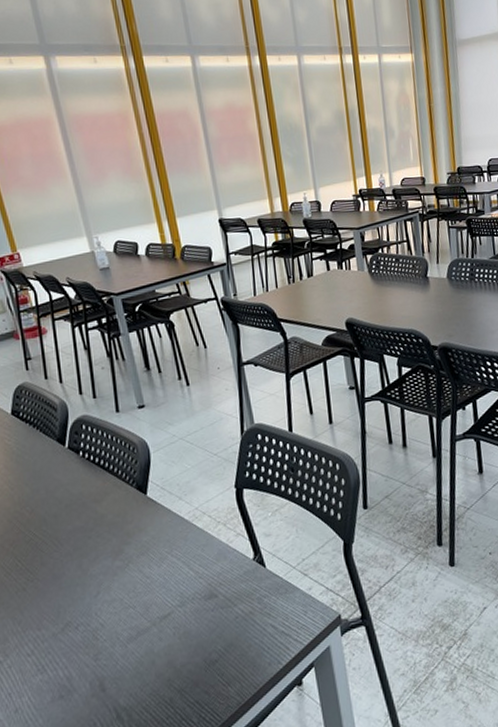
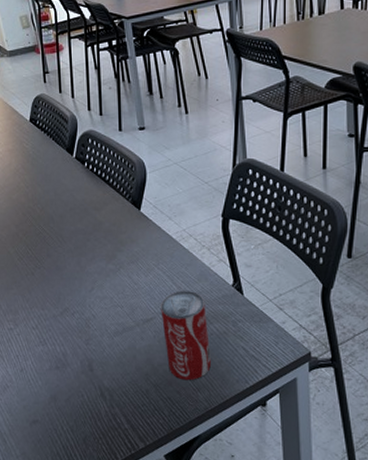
beverage can: none [178,573,239,677] -> present [161,290,211,381]

